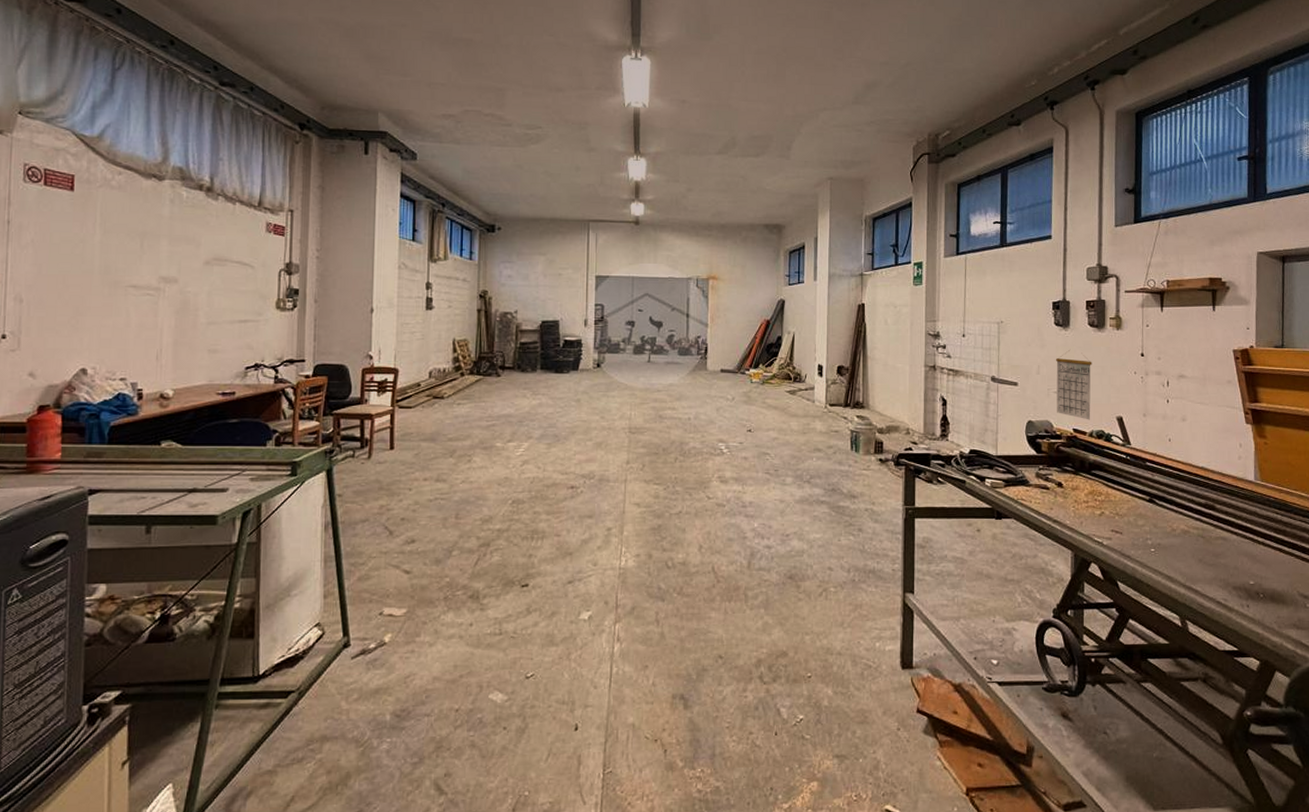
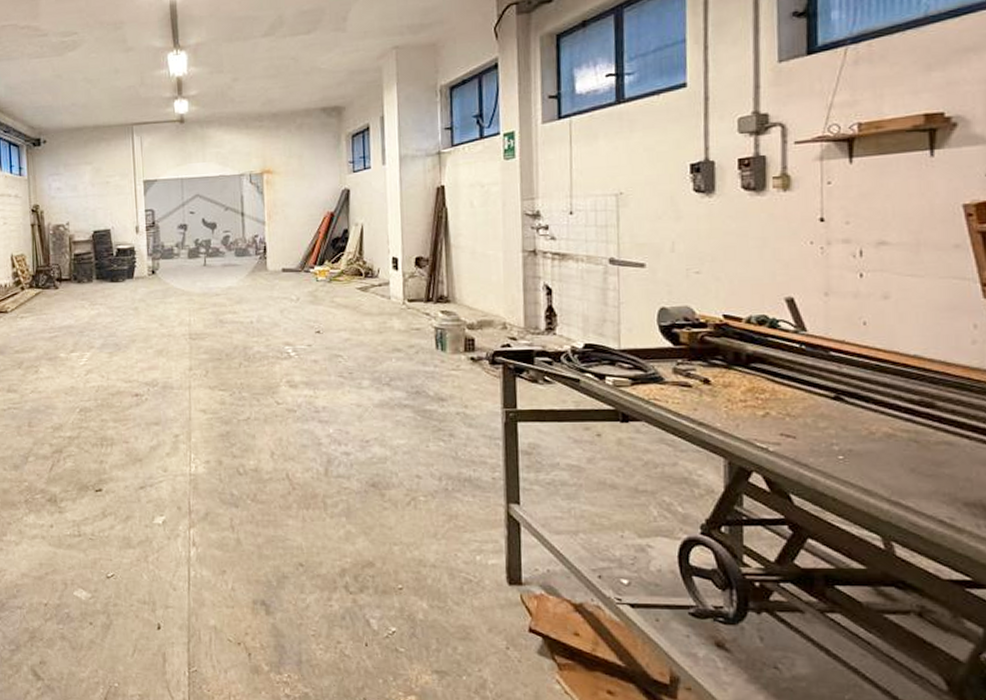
calendar: present [1055,350,1092,420] -> none [696,221,749,304]

